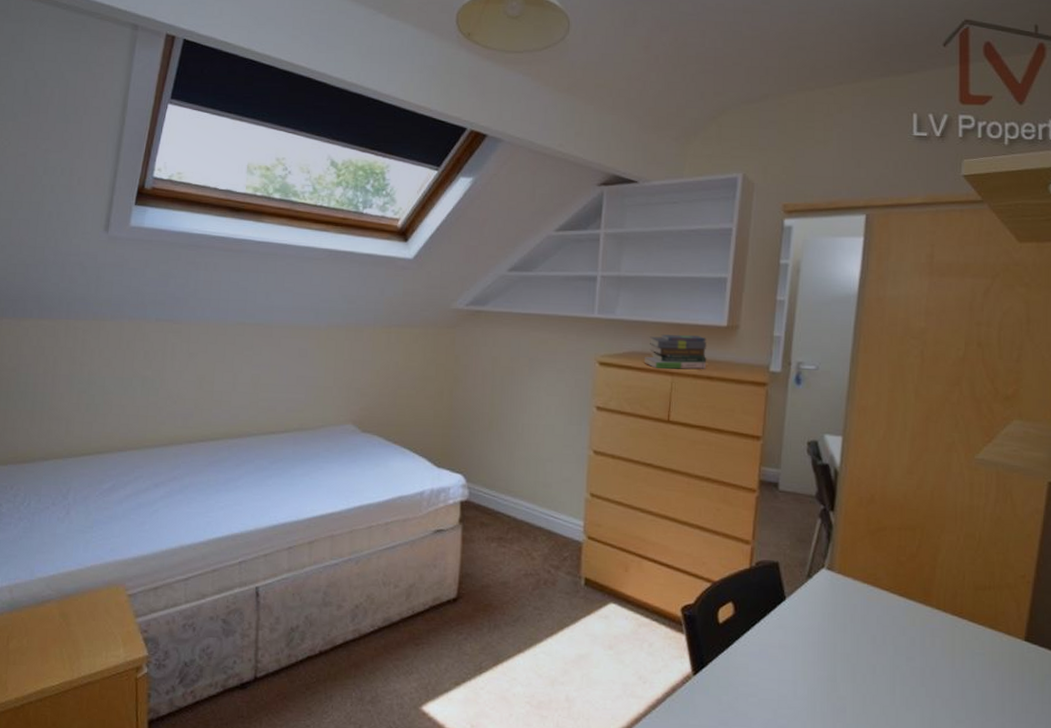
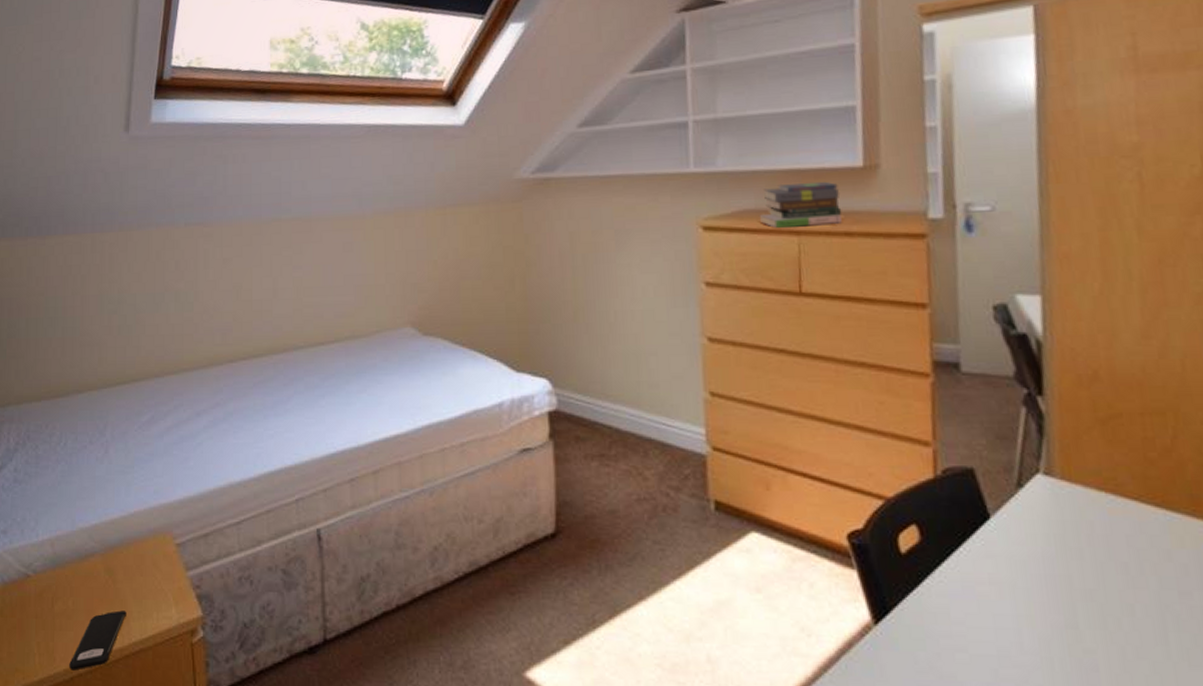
phone: none [20,649,79,699] -> present [69,610,128,671]

